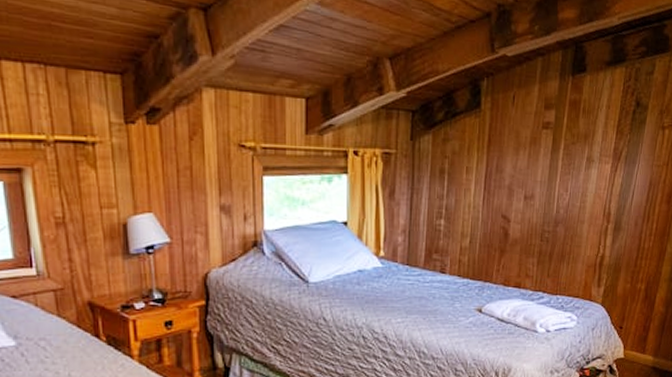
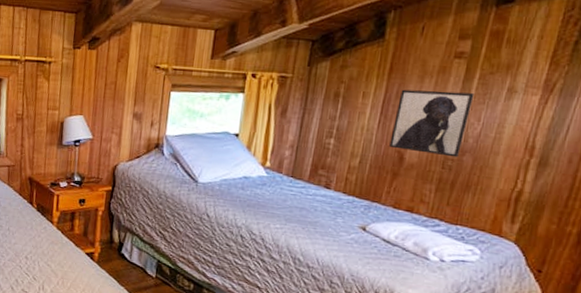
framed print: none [495,162,561,229] -> present [389,89,475,158]

